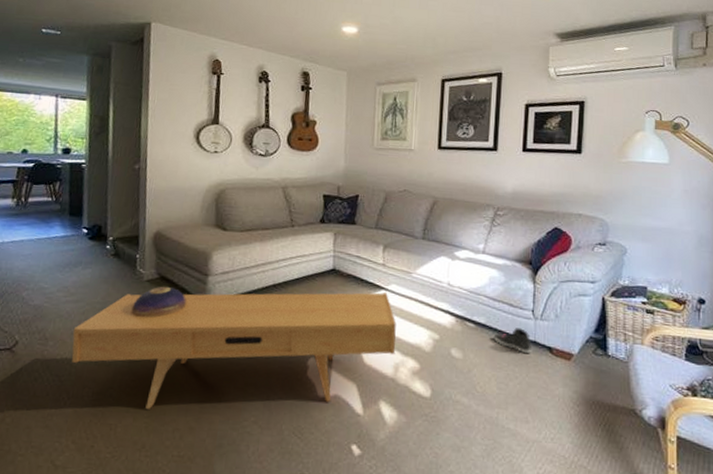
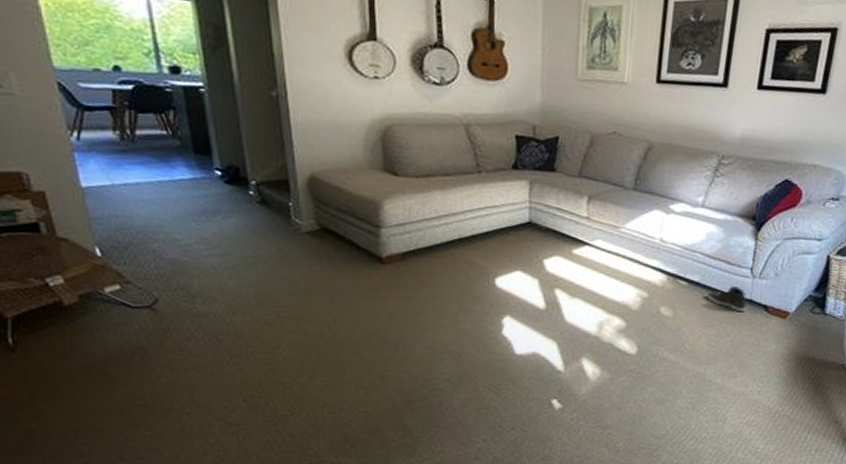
tv console: present [72,292,396,409] -> none [223,247,601,368]
decorative bowl: present [131,286,187,319] -> none [291,239,358,274]

